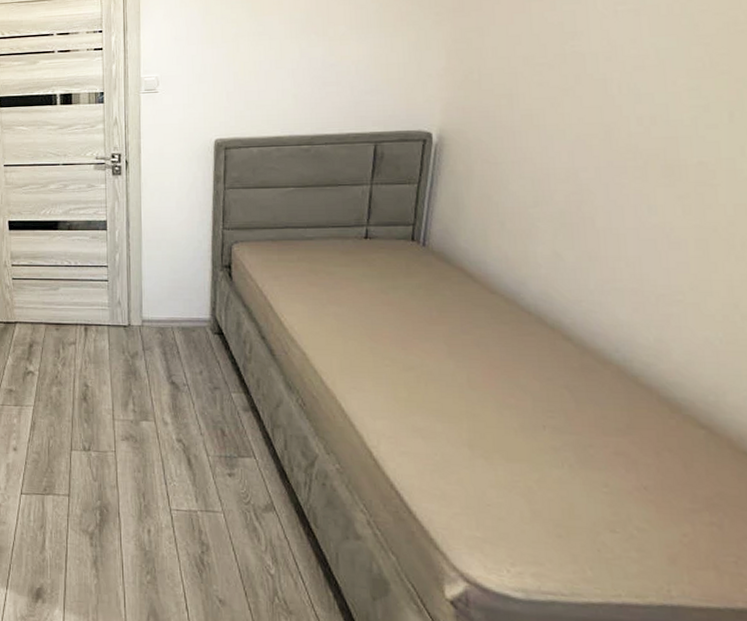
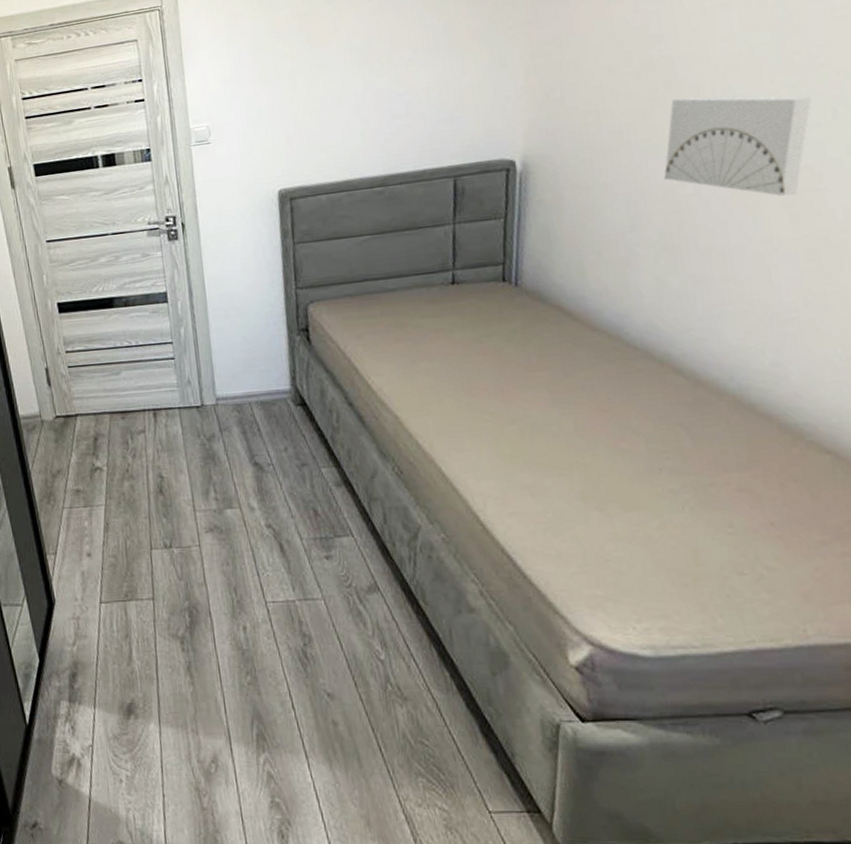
wall art: none [568,90,710,187] -> present [664,96,811,196]

